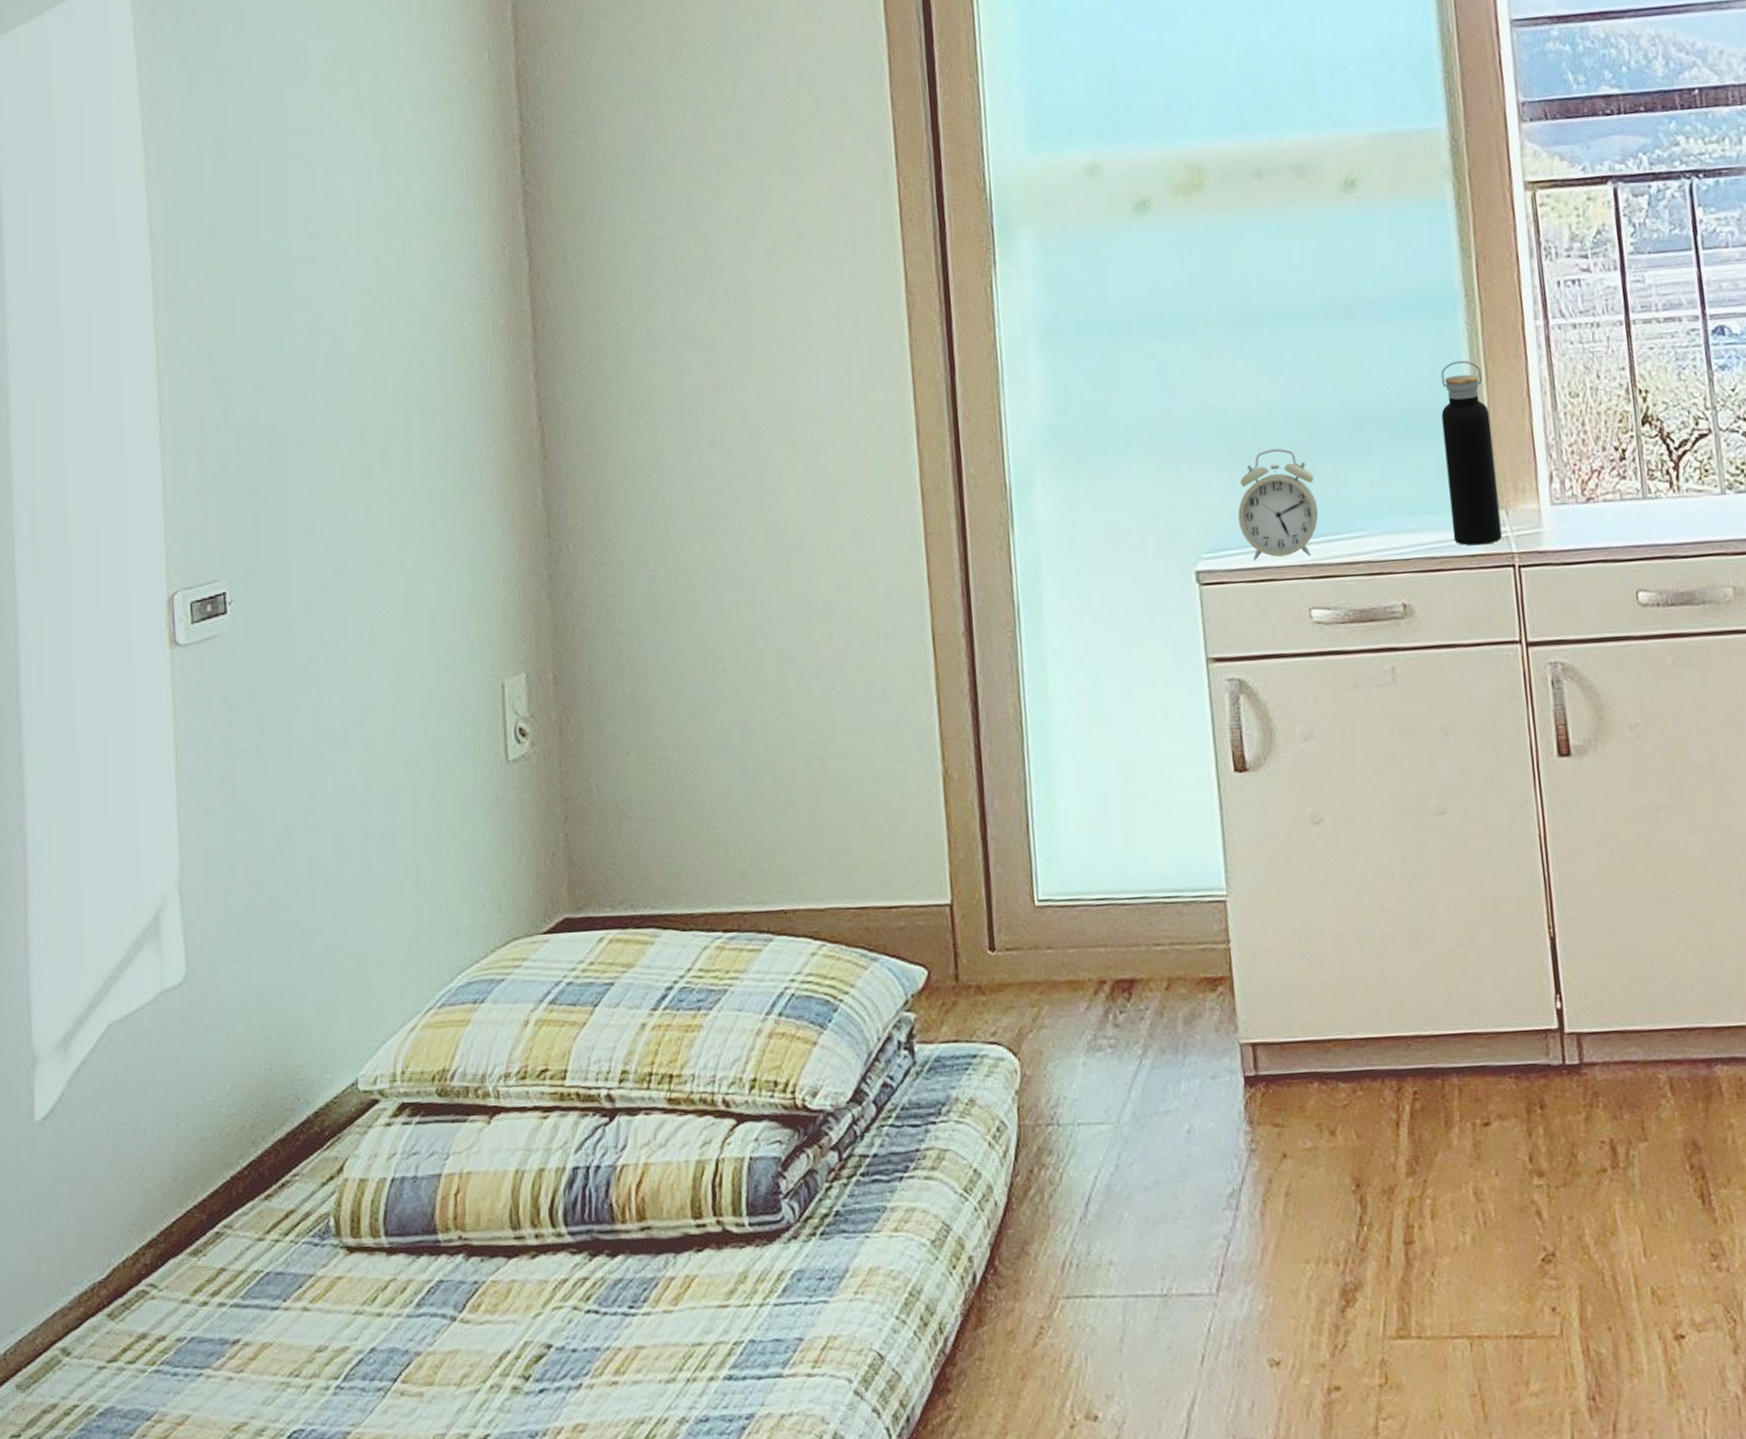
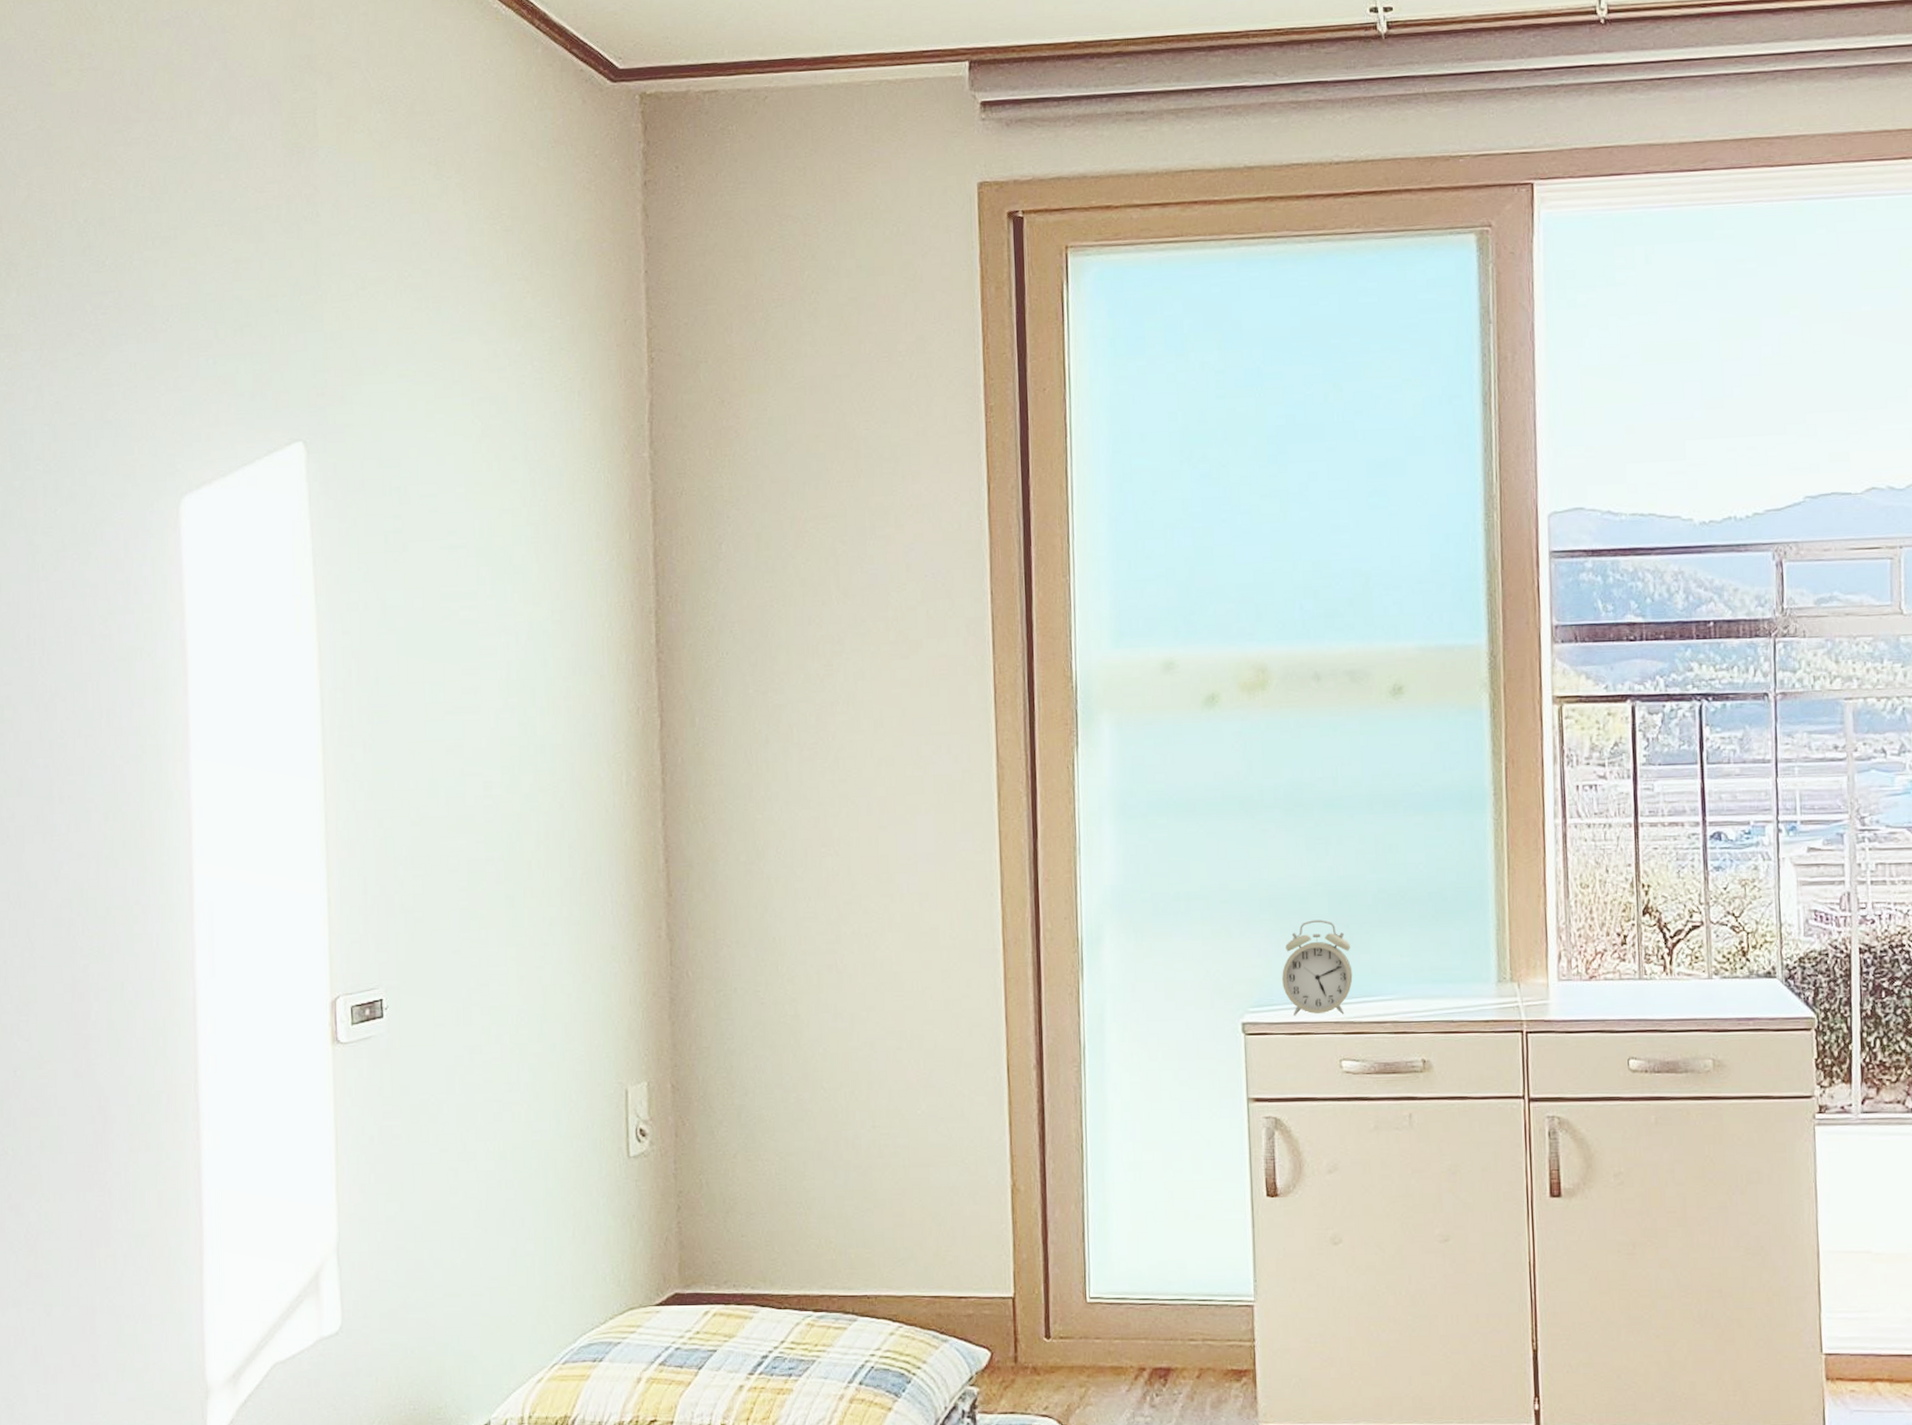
water bottle: present [1441,360,1502,546] -> none [1466,851,1513,1013]

